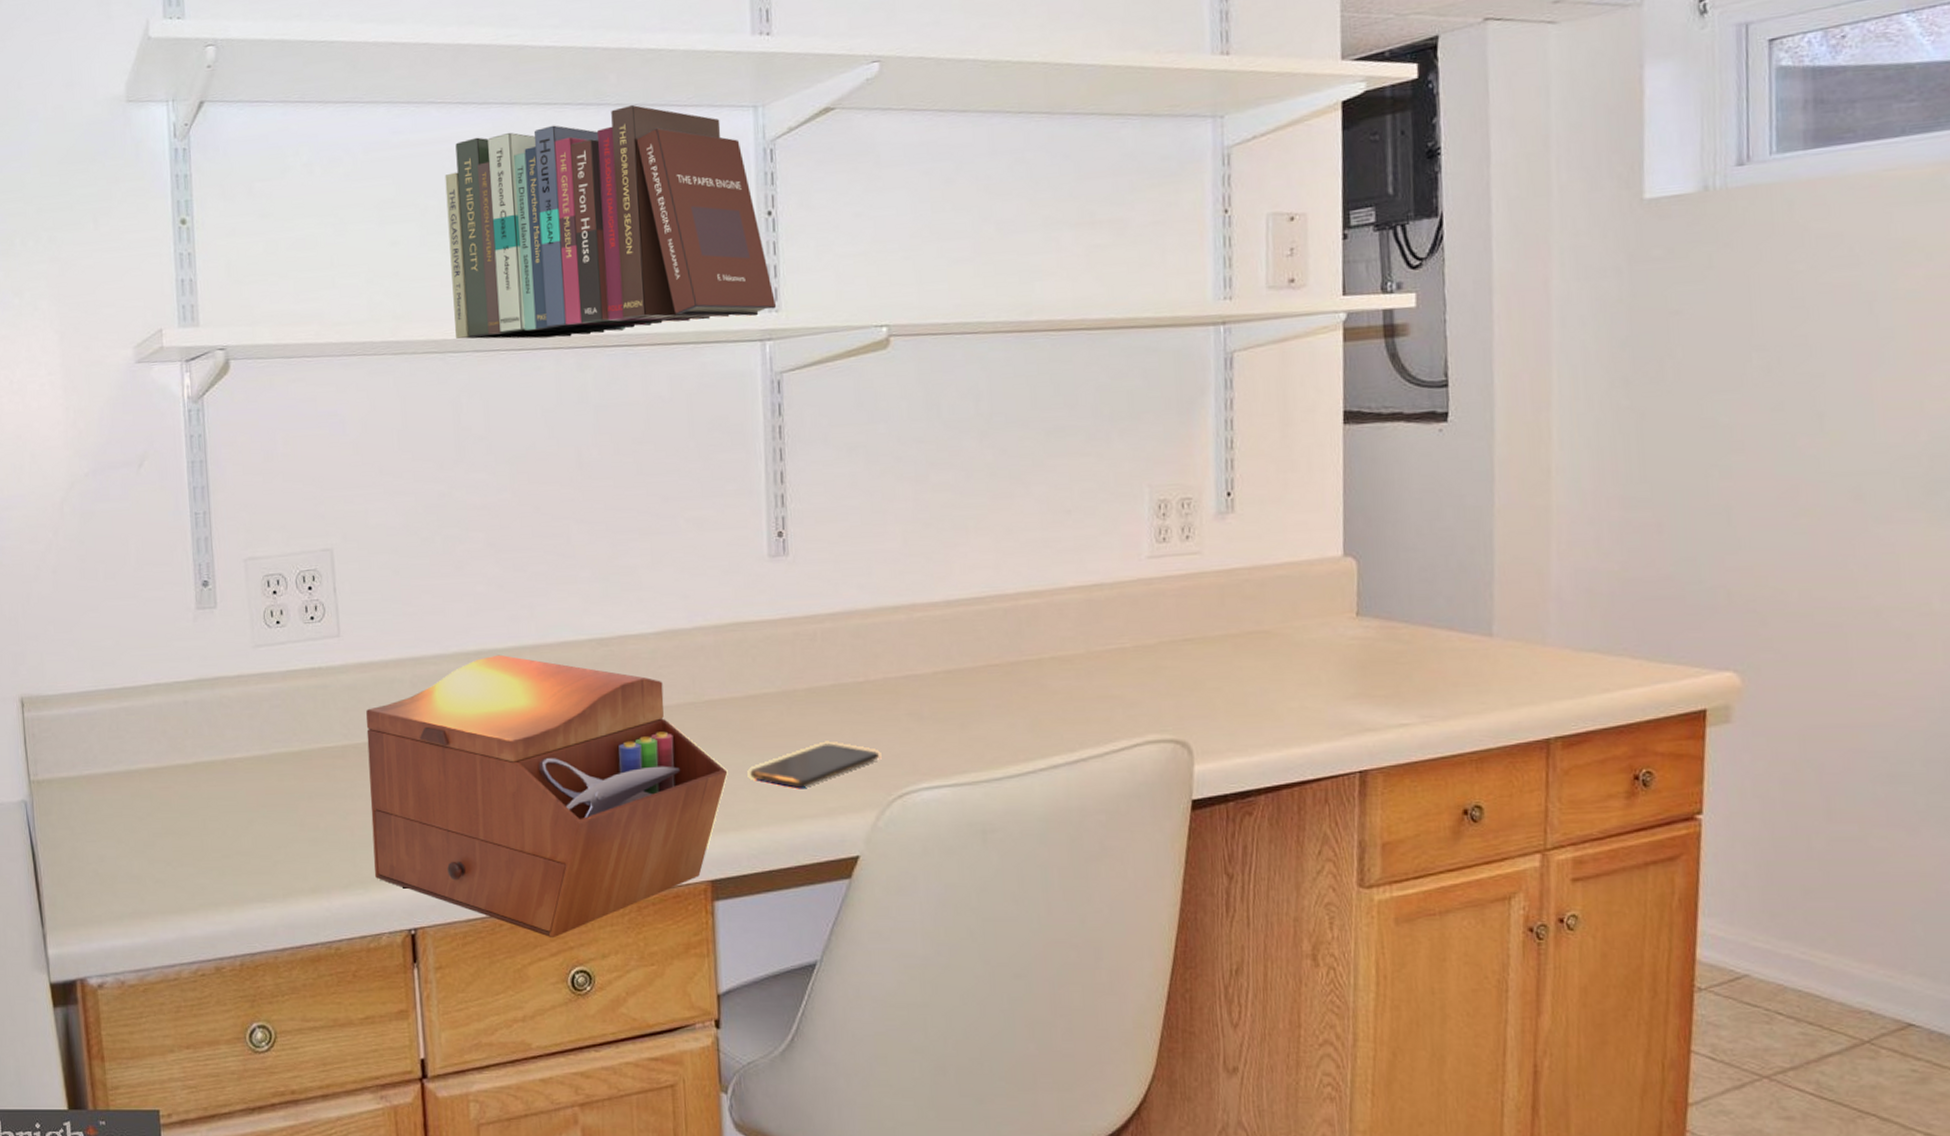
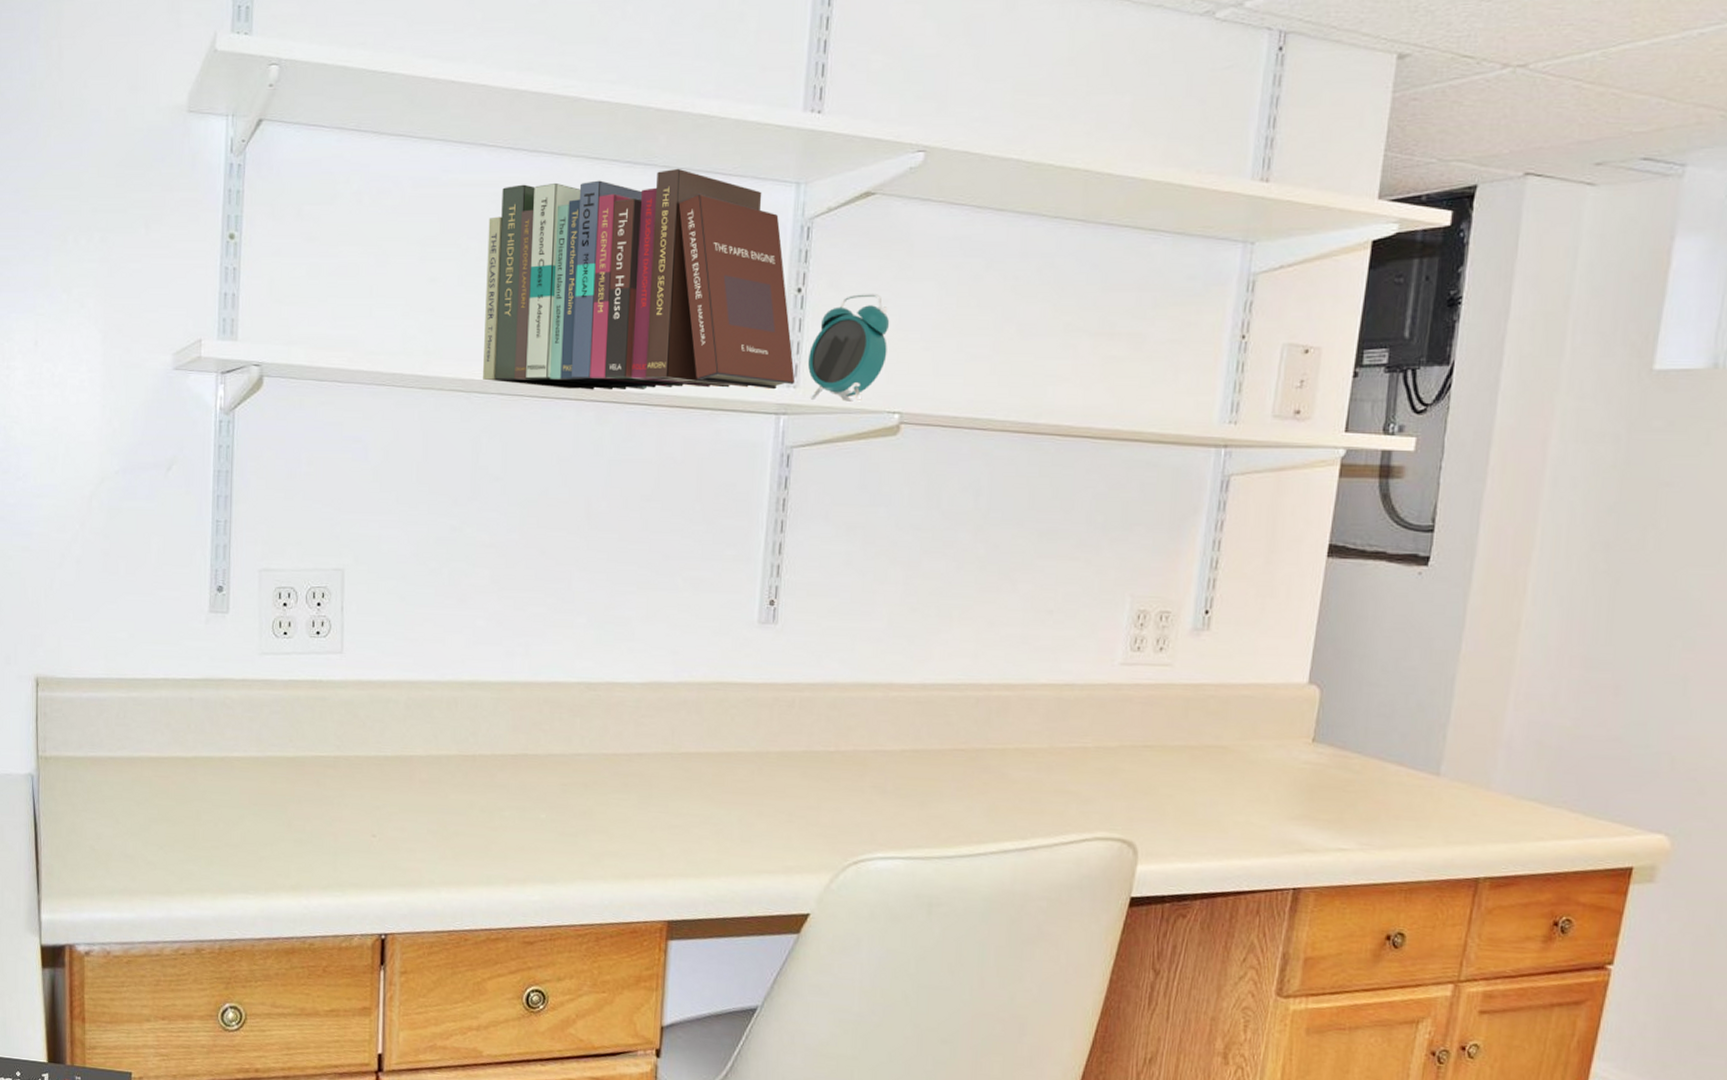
sewing box: present [366,654,728,939] -> none [352,687,695,958]
smartphone: present [750,743,880,788] -> none [716,805,841,844]
alarm clock: none [786,208,867,324] -> present [807,293,890,403]

